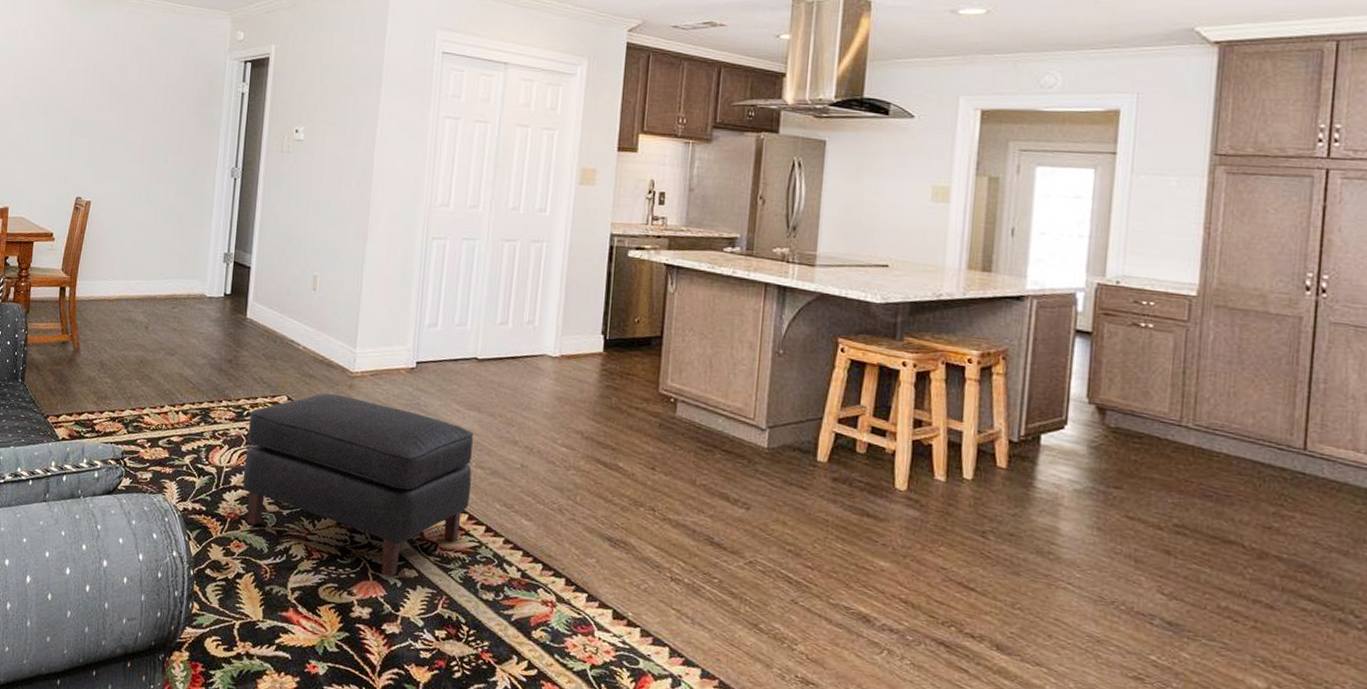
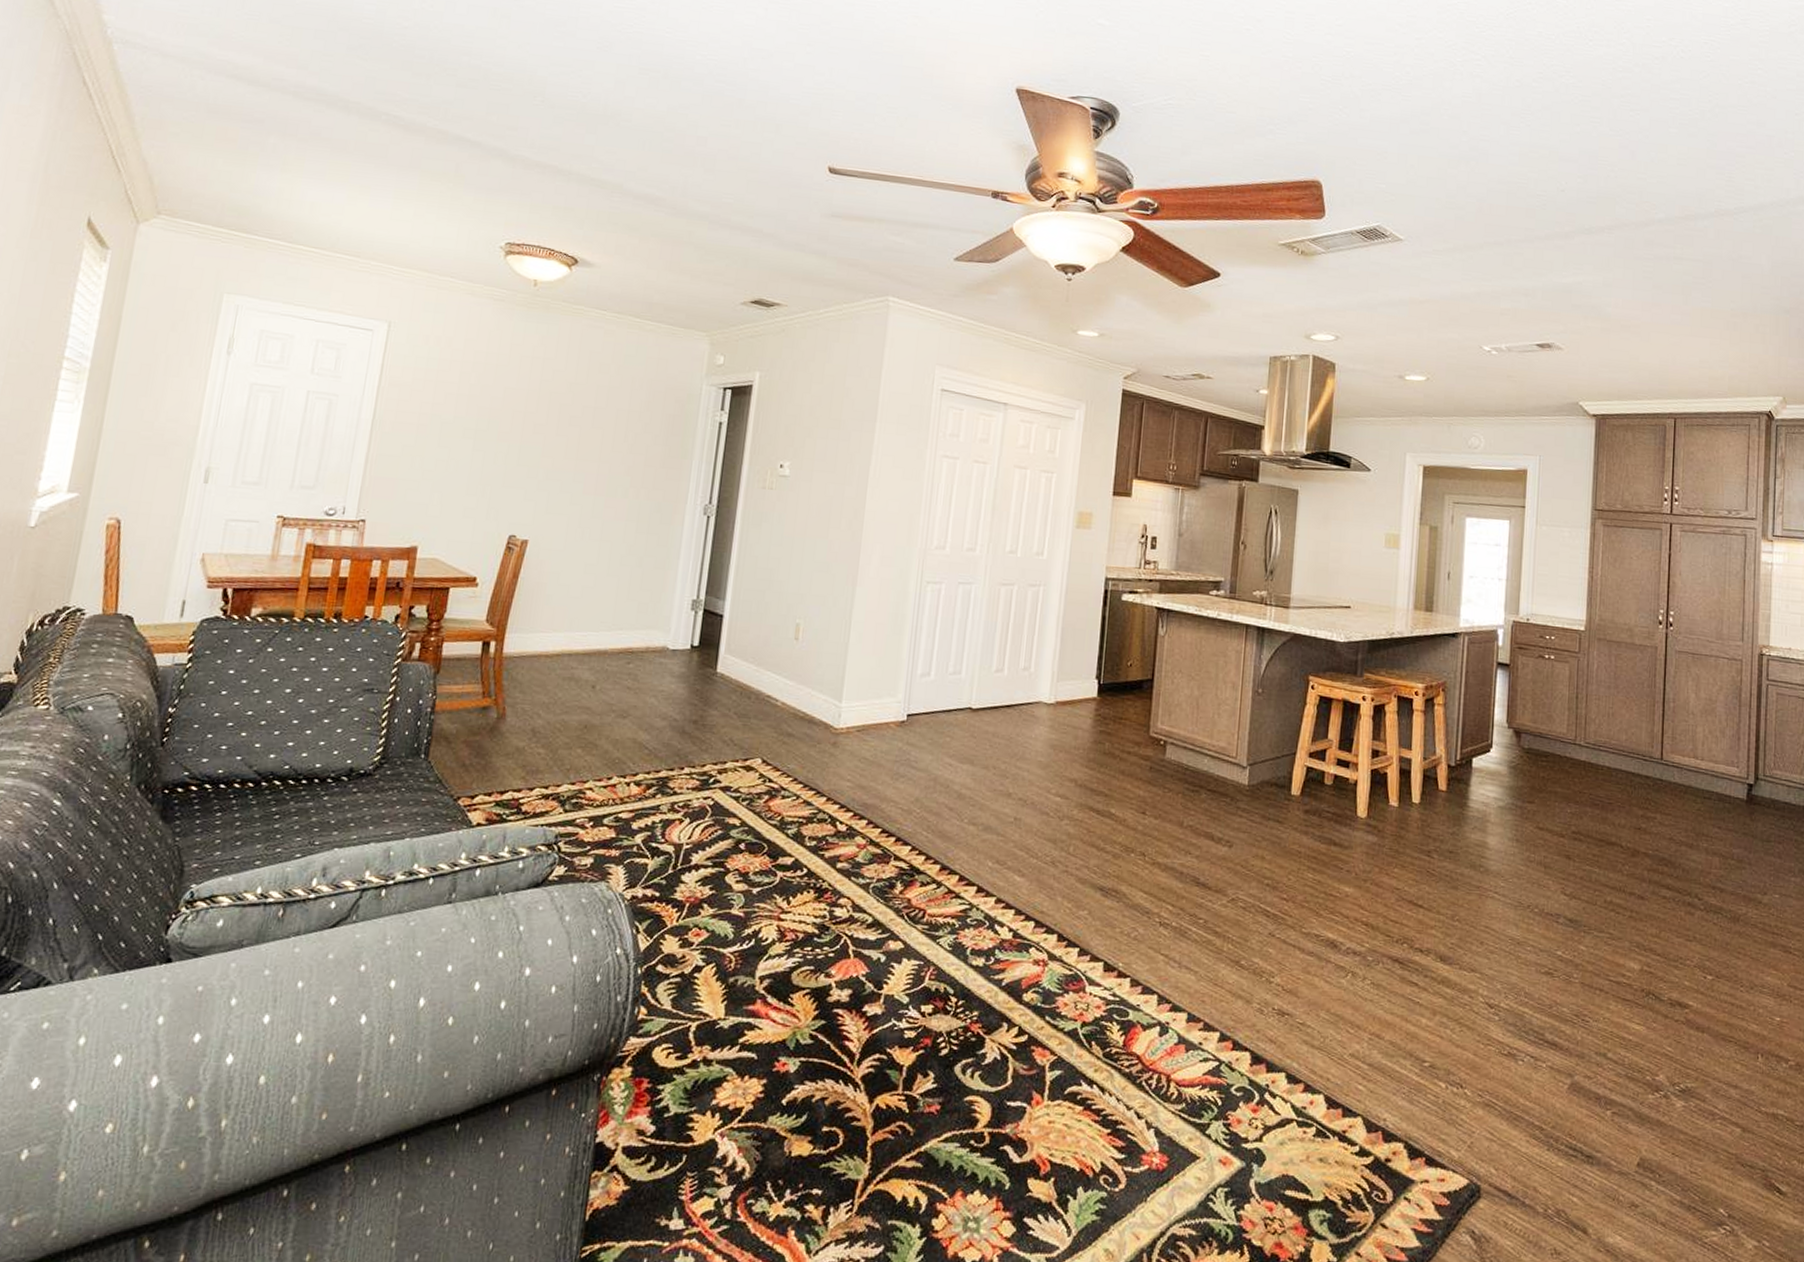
ottoman: present [242,393,473,577] -> none [705,753,966,952]

